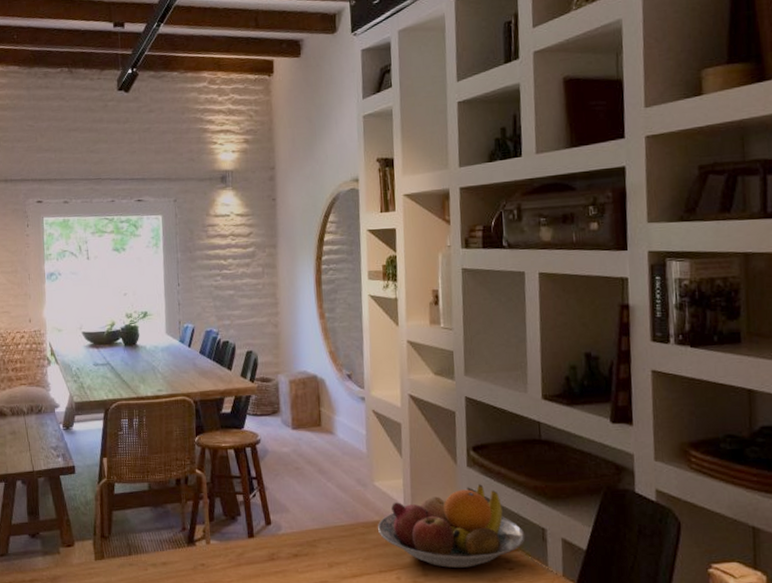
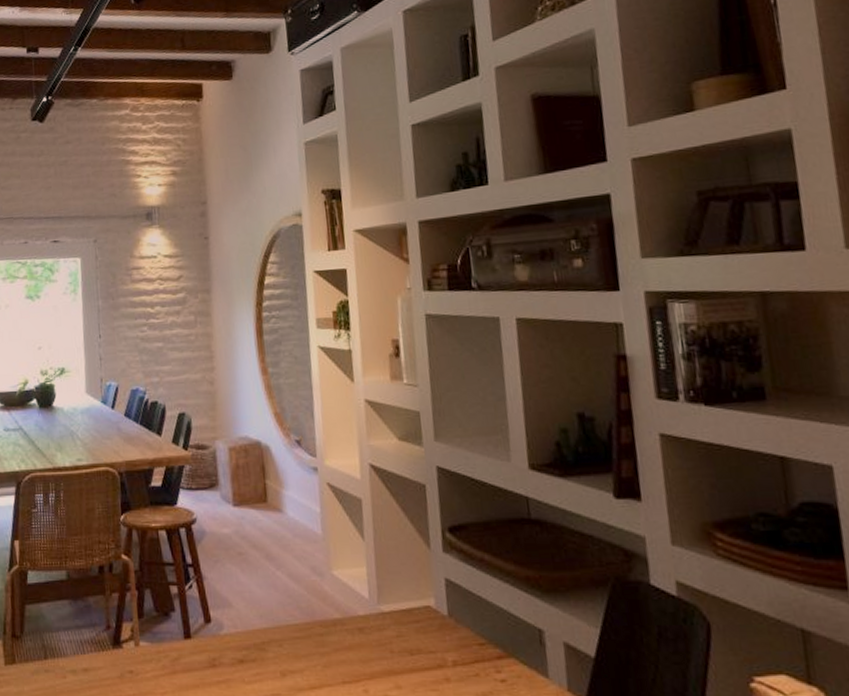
fruit bowl: present [378,484,525,568] -> none [338,574,519,678]

